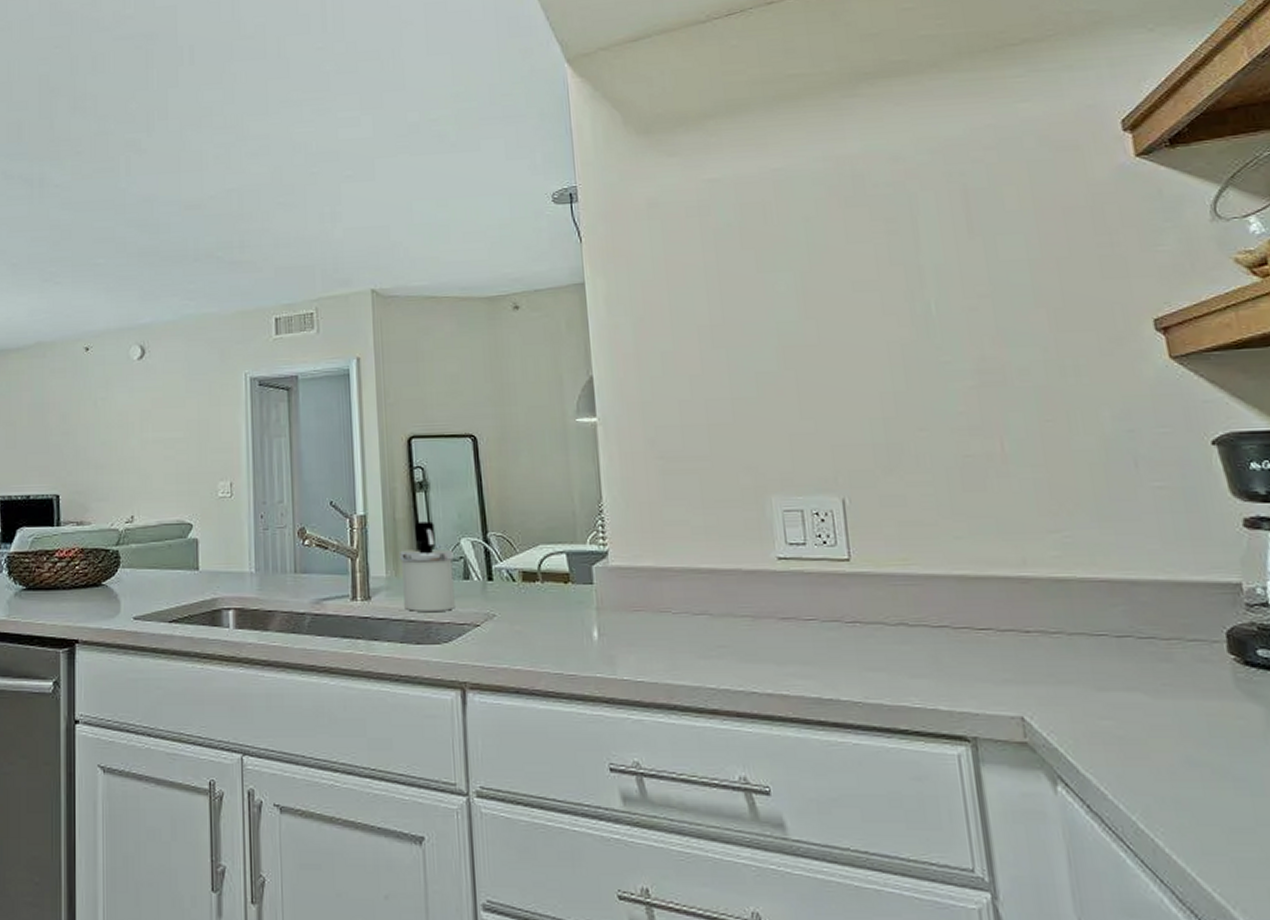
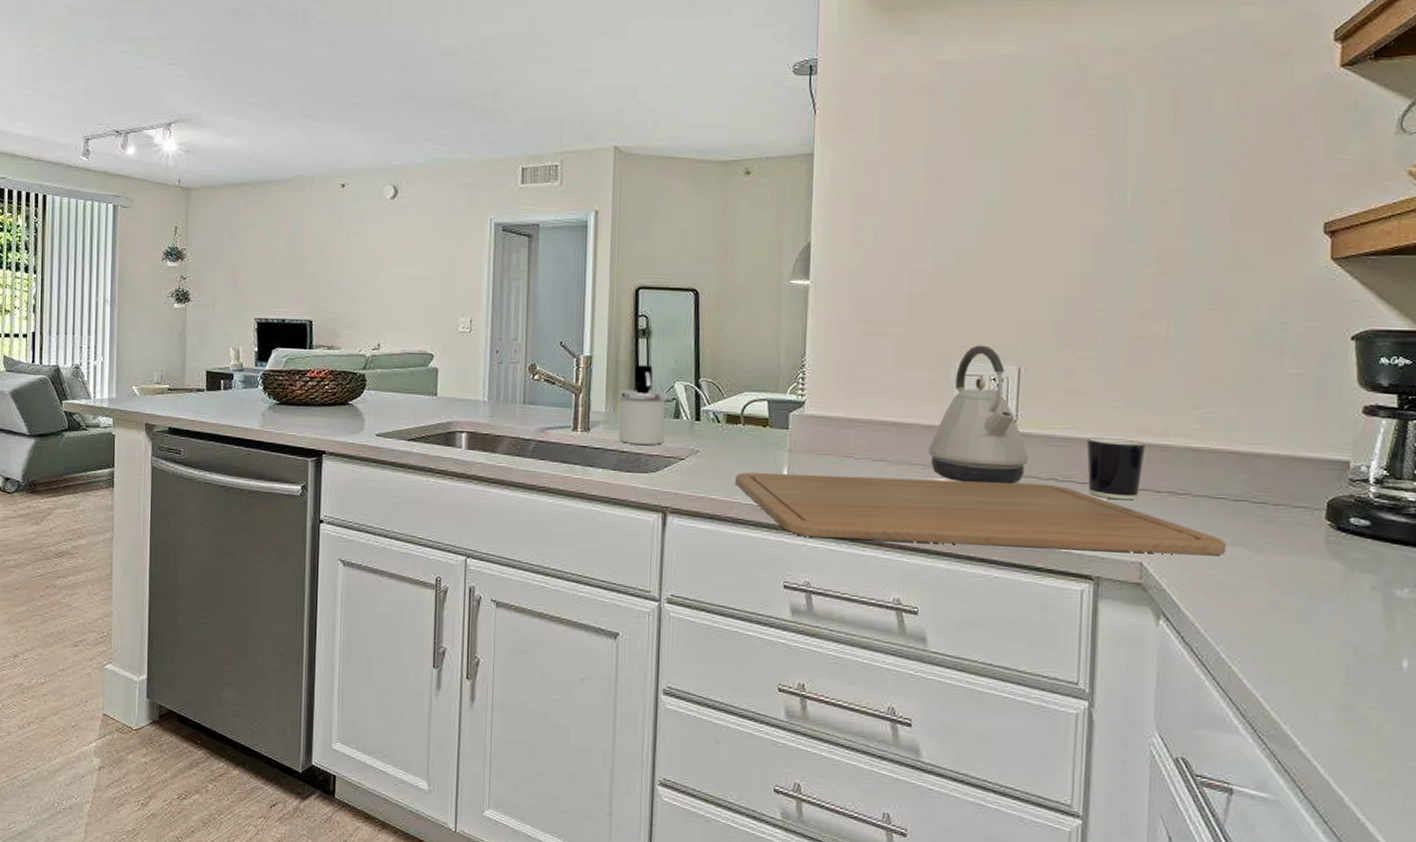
chopping board: none [540,630,1120,709] -> present [735,472,1227,556]
kettle: none [754,476,871,634] -> present [928,345,1029,484]
mug: none [933,572,1005,644] -> present [1086,437,1146,501]

